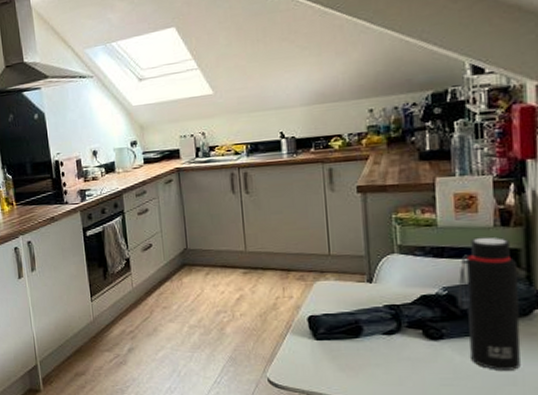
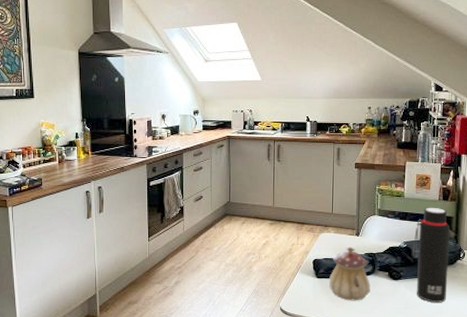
teapot: none [334,297,397,369] -> present [329,246,370,301]

